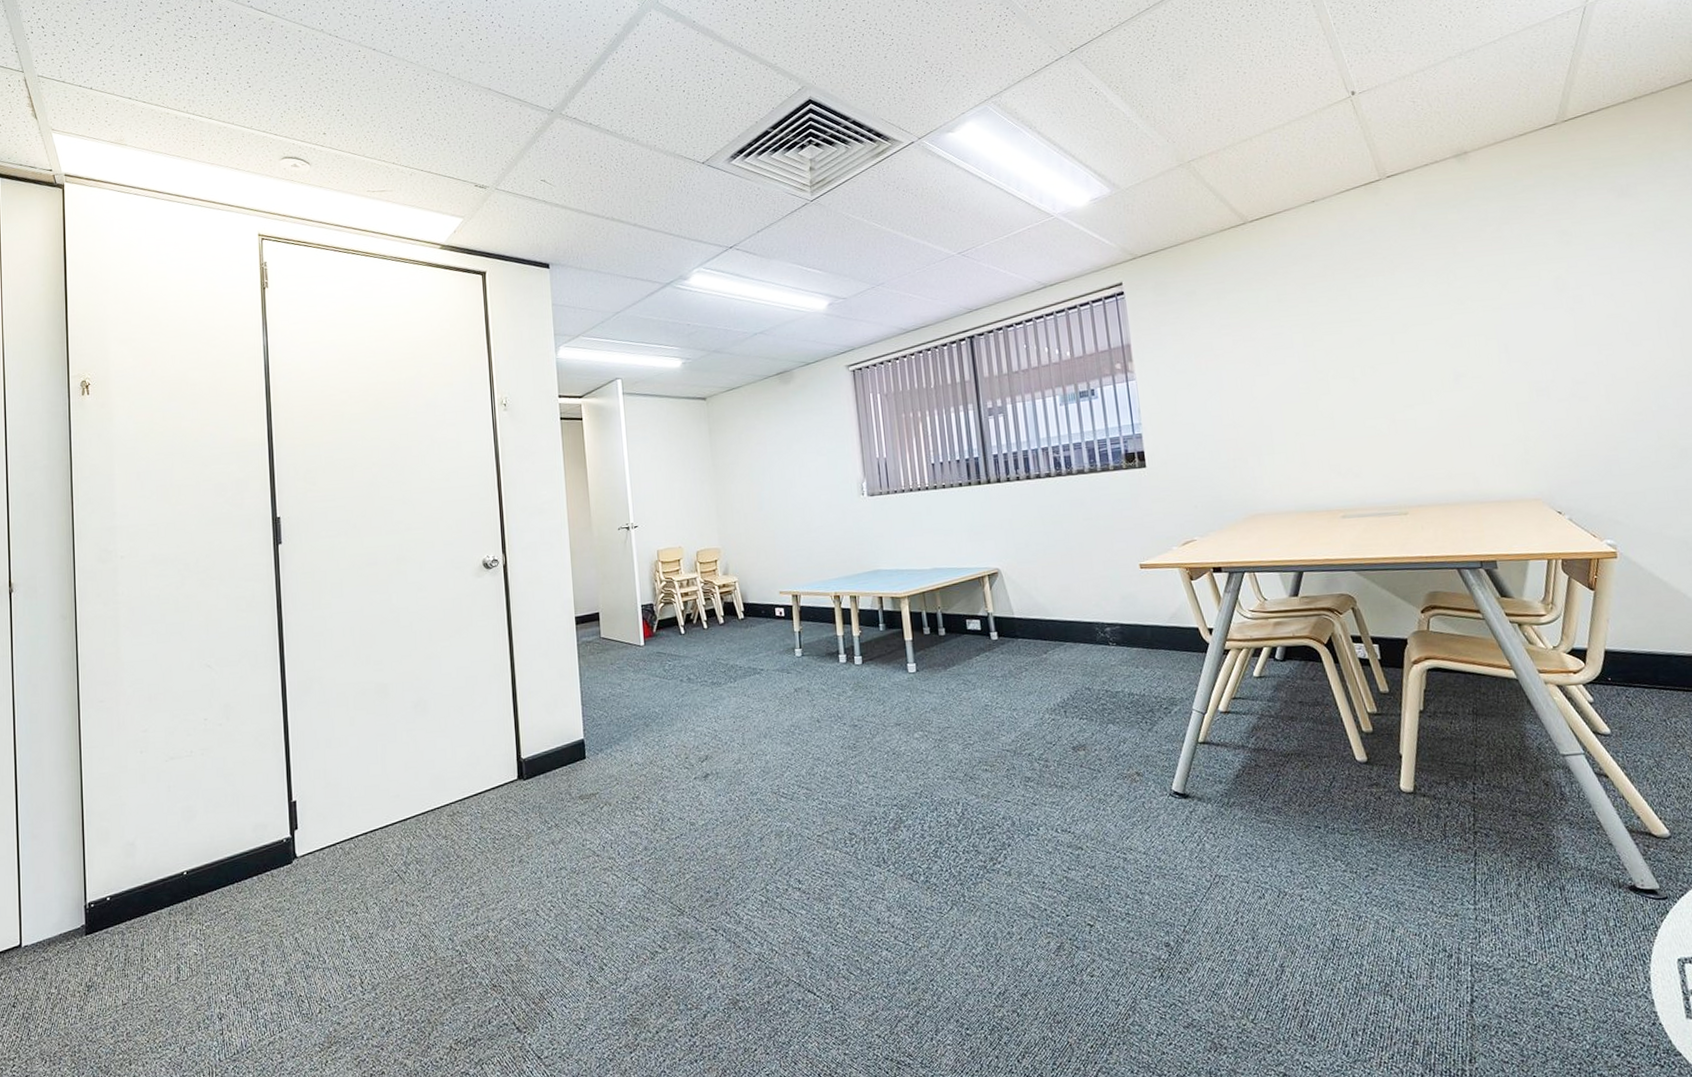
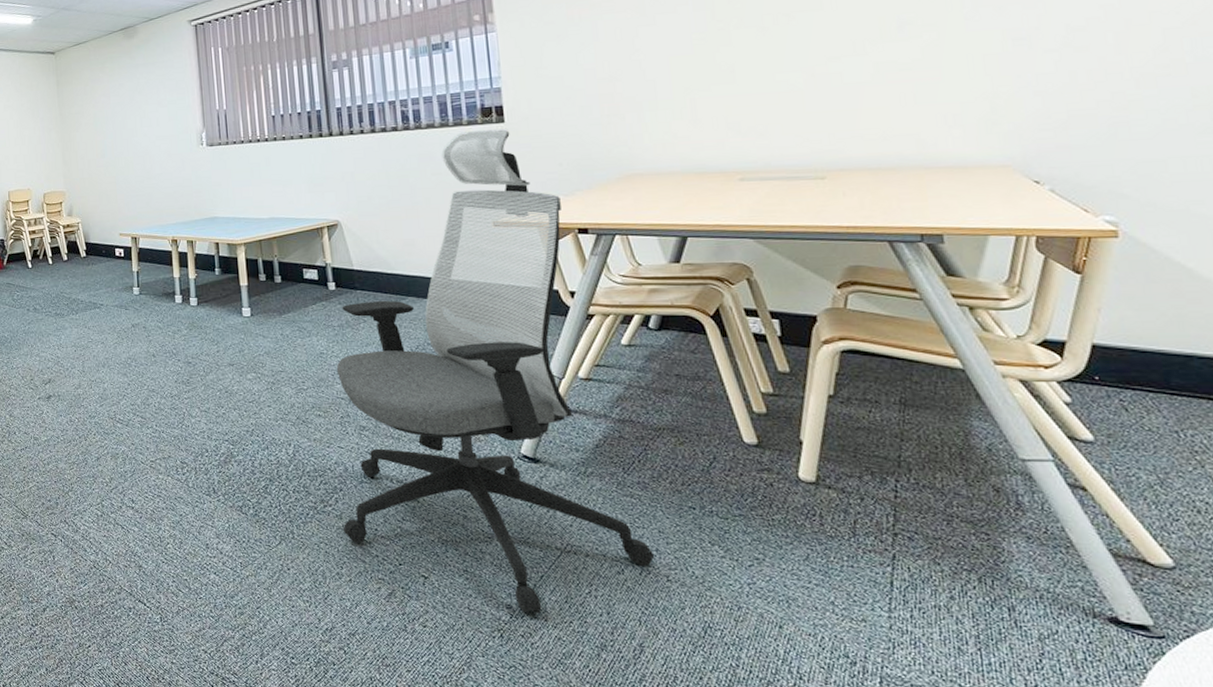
office chair: none [1001,473,1290,949] -> present [336,128,655,614]

